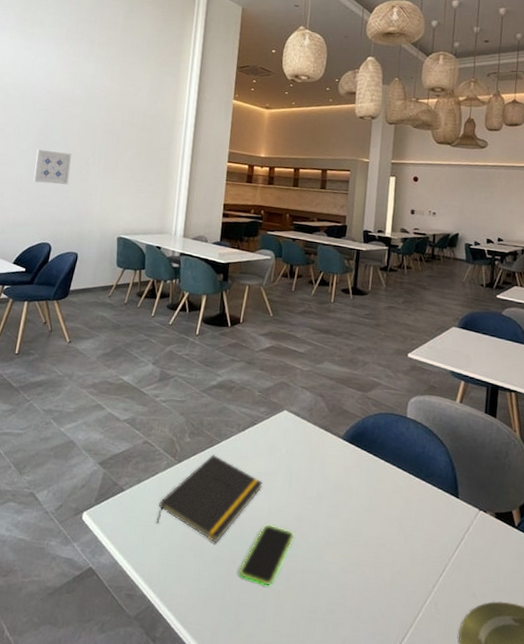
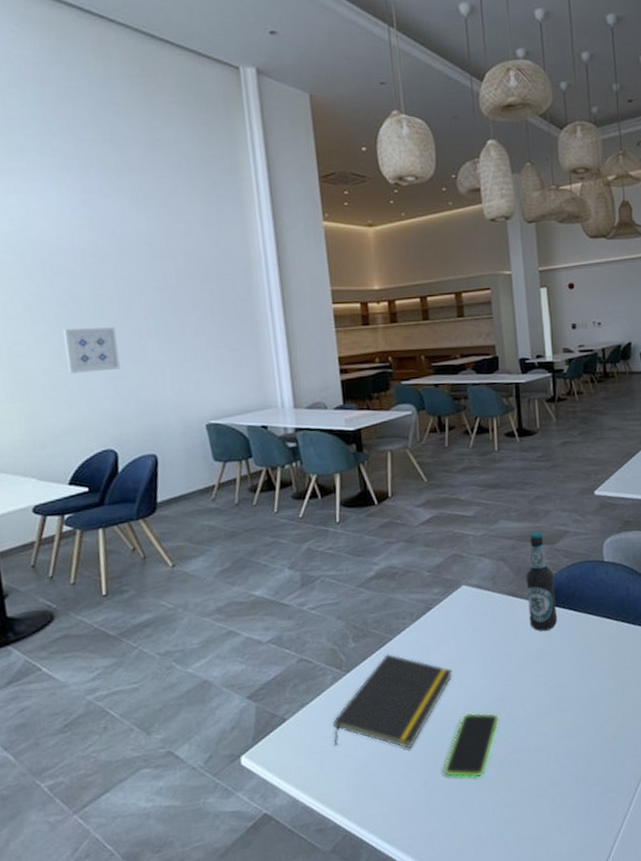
bottle: none [334,377,362,468] -> present [526,531,558,631]

